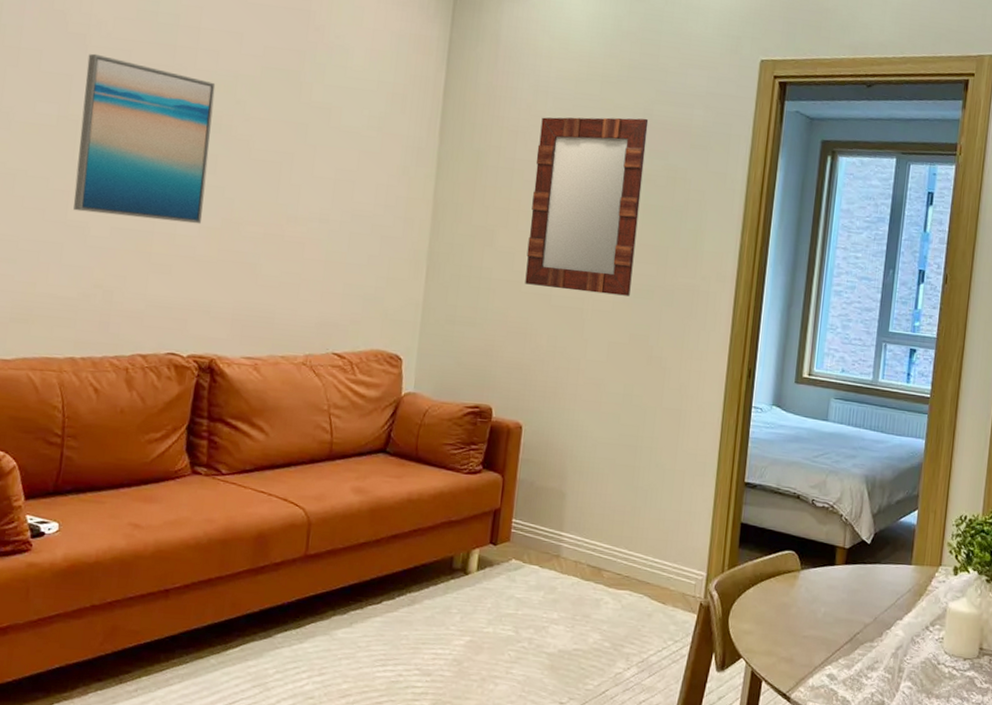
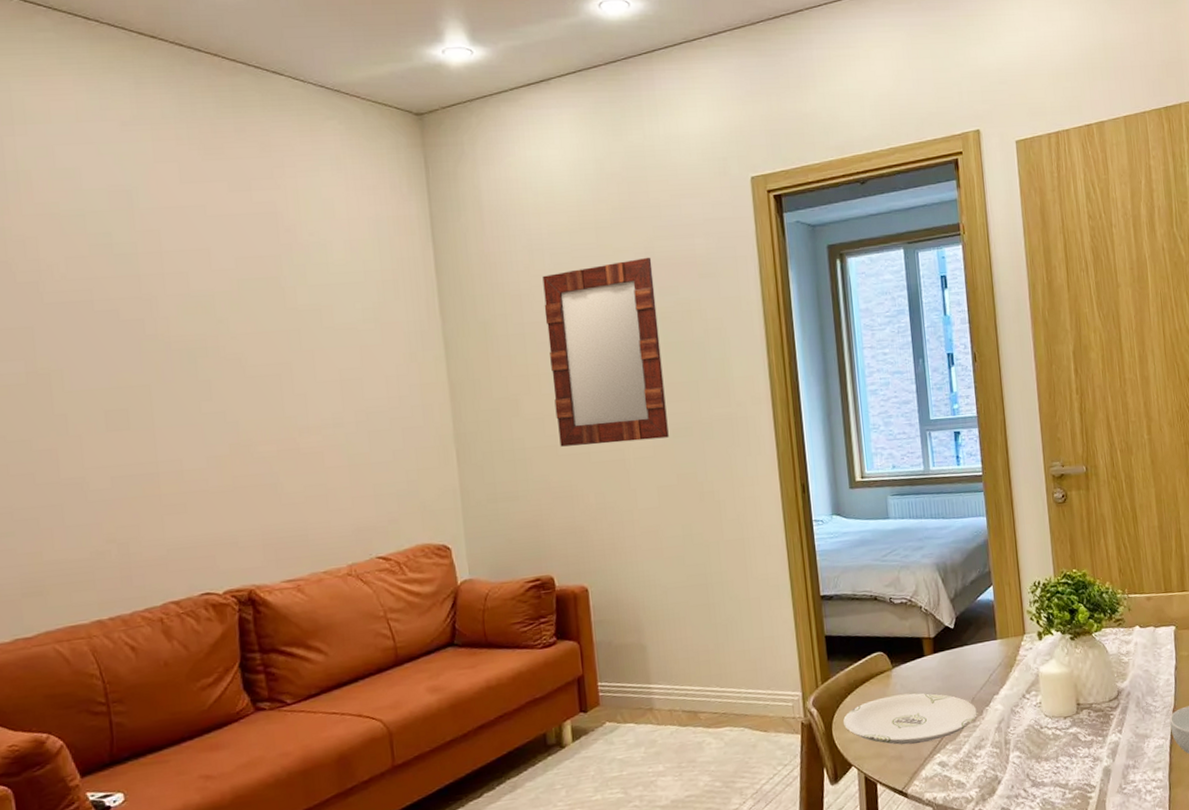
wall art: present [73,53,216,224] -> none [45,299,209,468]
plate: none [742,596,877,651] -> present [843,693,977,745]

